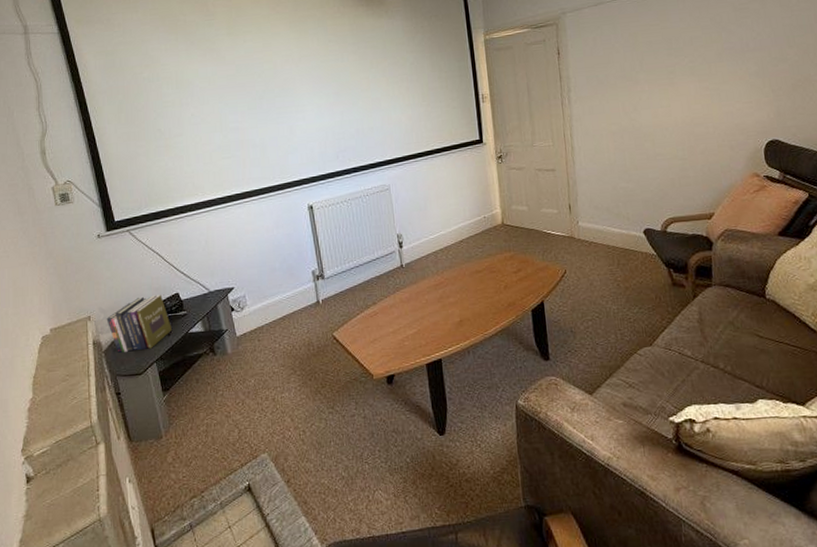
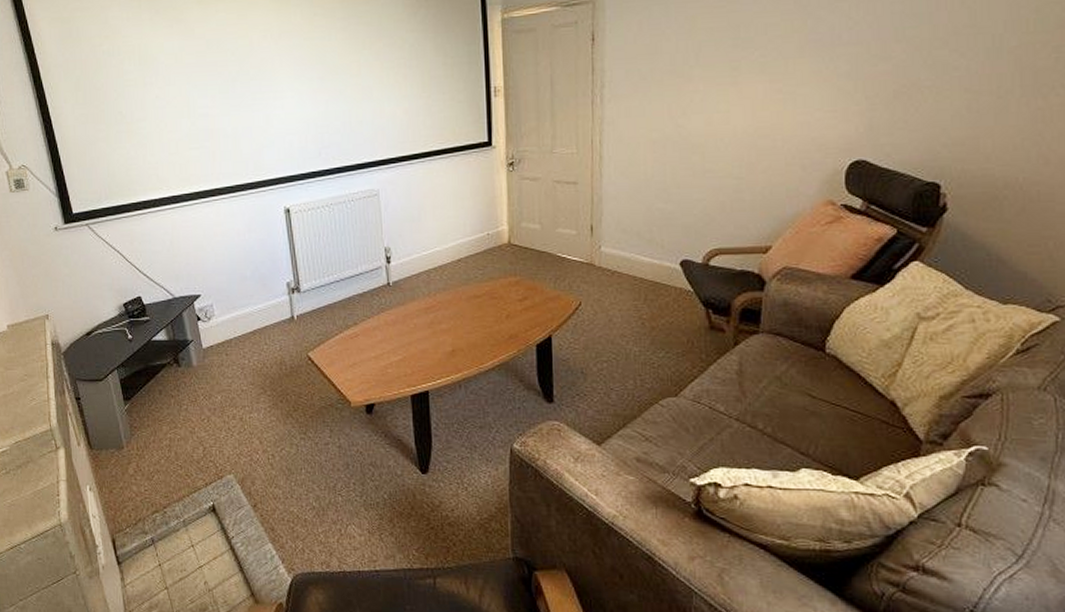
books: present [106,295,173,353] -> none [65,297,135,356]

